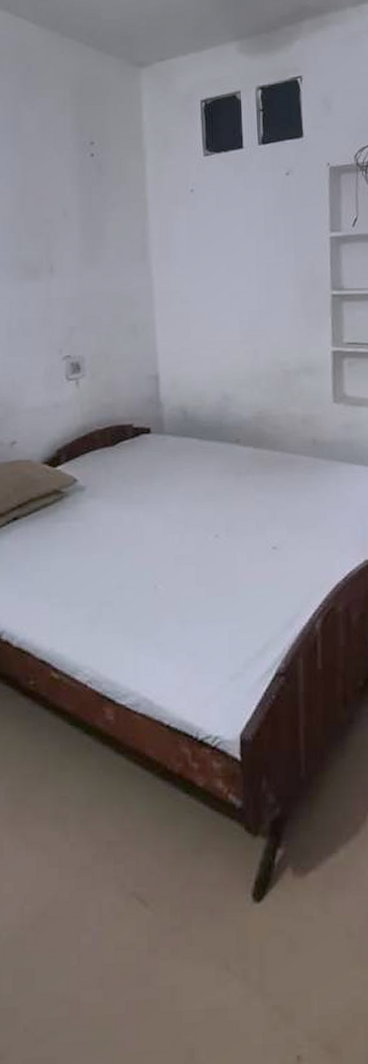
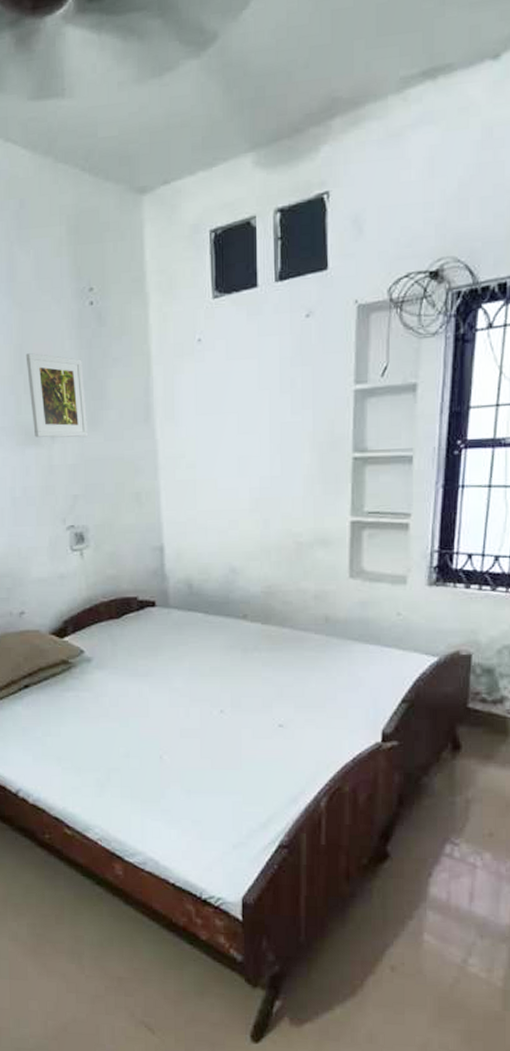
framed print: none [27,196,87,273] -> present [25,353,89,438]

